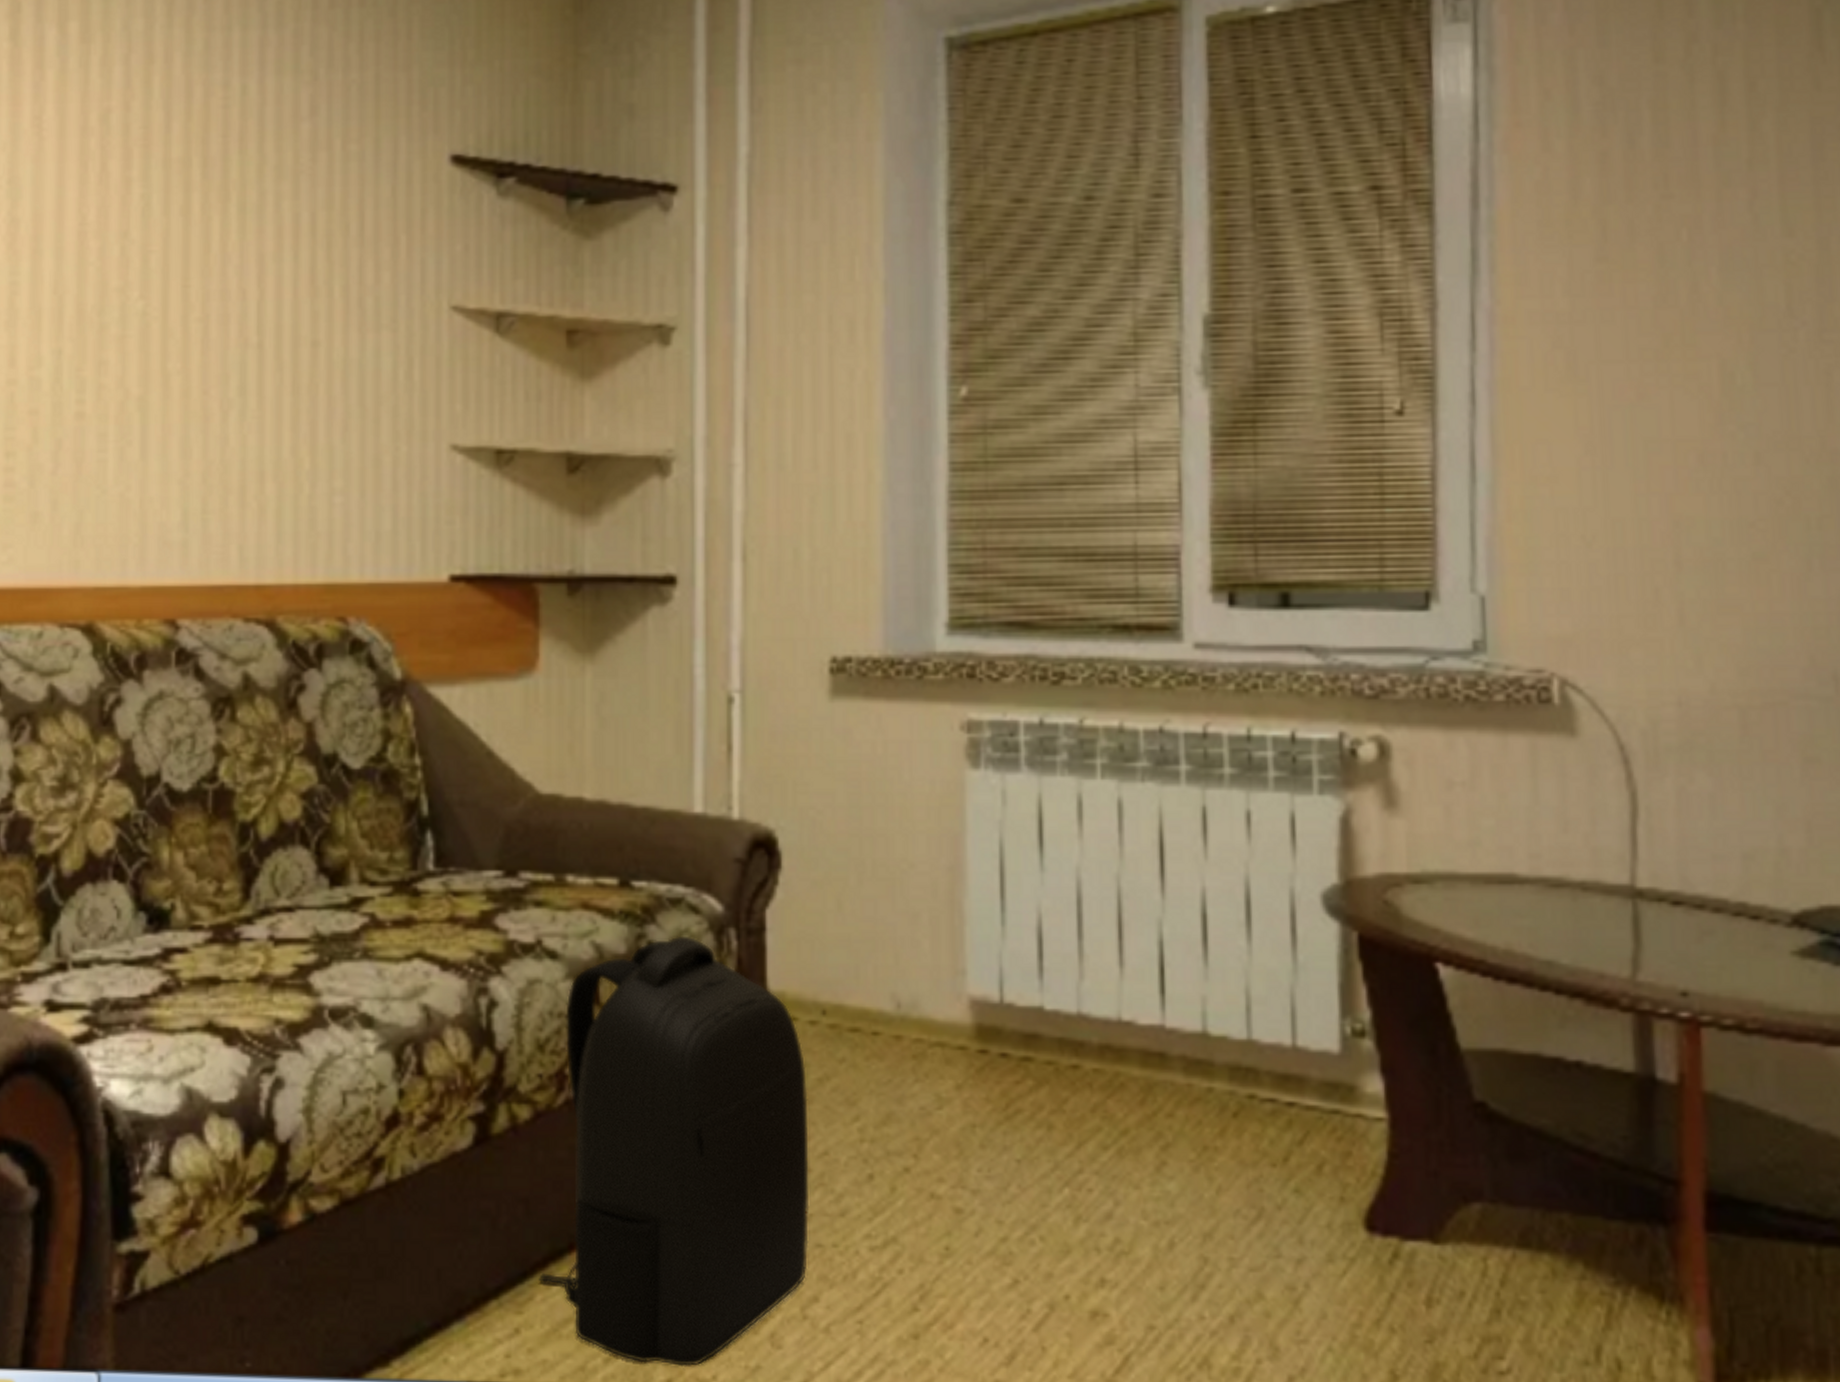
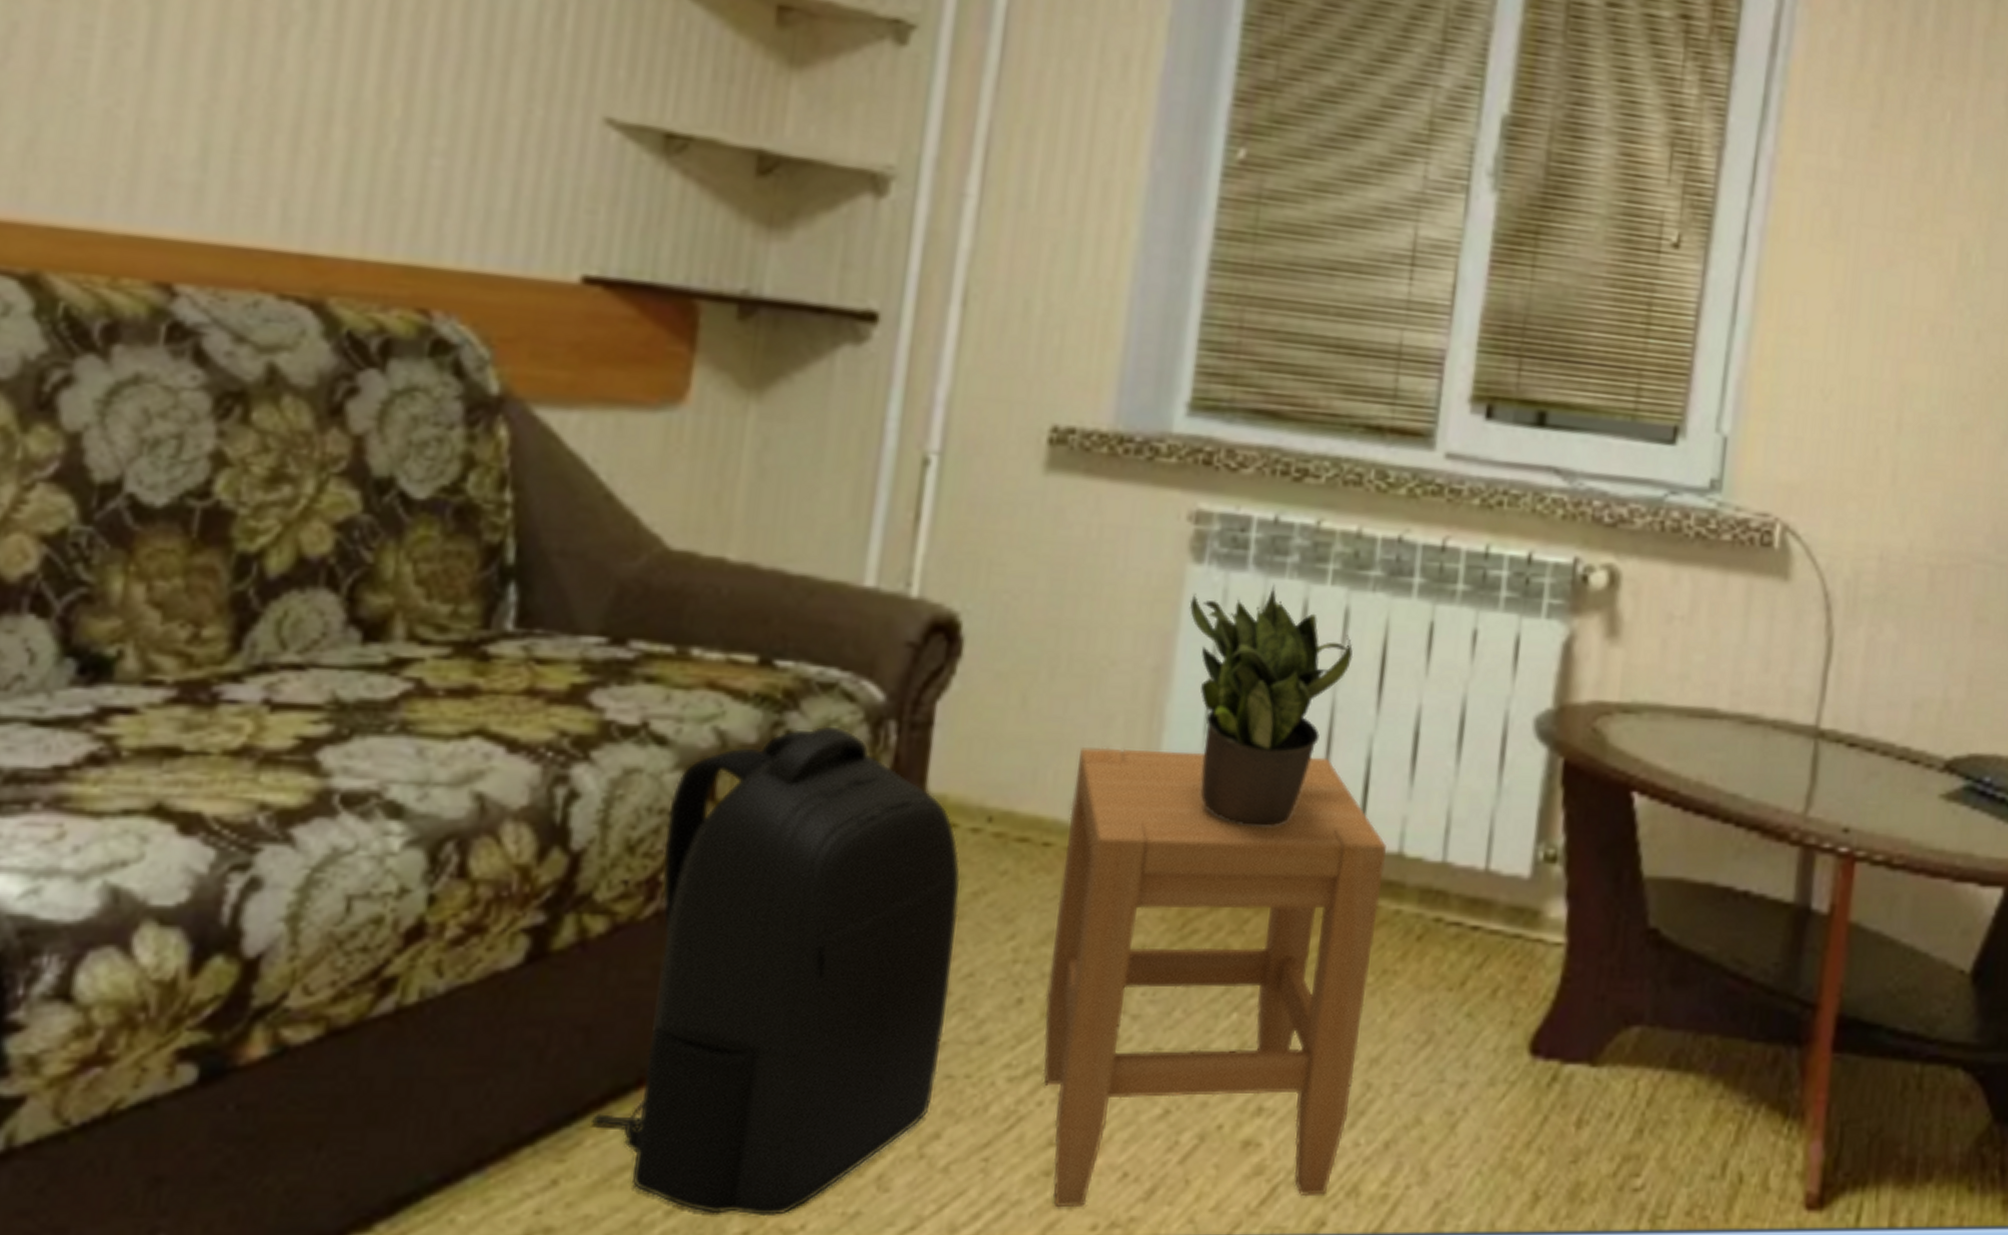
stool: none [892,942,1192,1370] -> present [1042,747,1387,1208]
potted plant: none [972,782,1132,1010] -> present [1189,584,1353,826]

